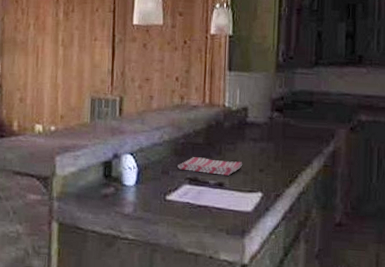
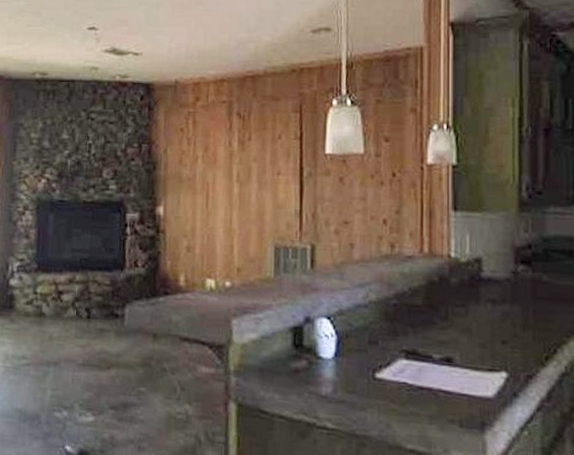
dish towel: present [177,157,243,176] -> none [389,323,478,348]

